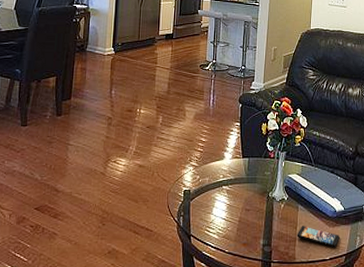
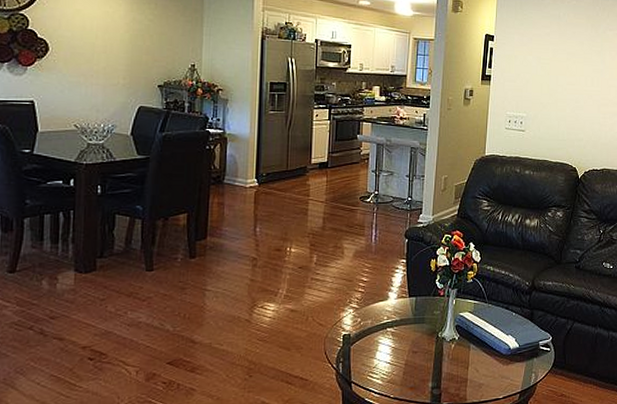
smartphone: present [297,226,340,248] -> none [468,365,514,386]

